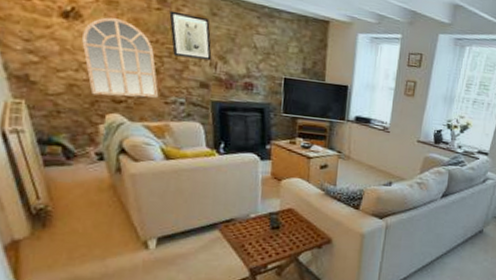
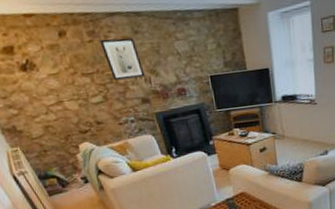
mirror: present [82,17,159,98] -> none [40,59,113,131]

